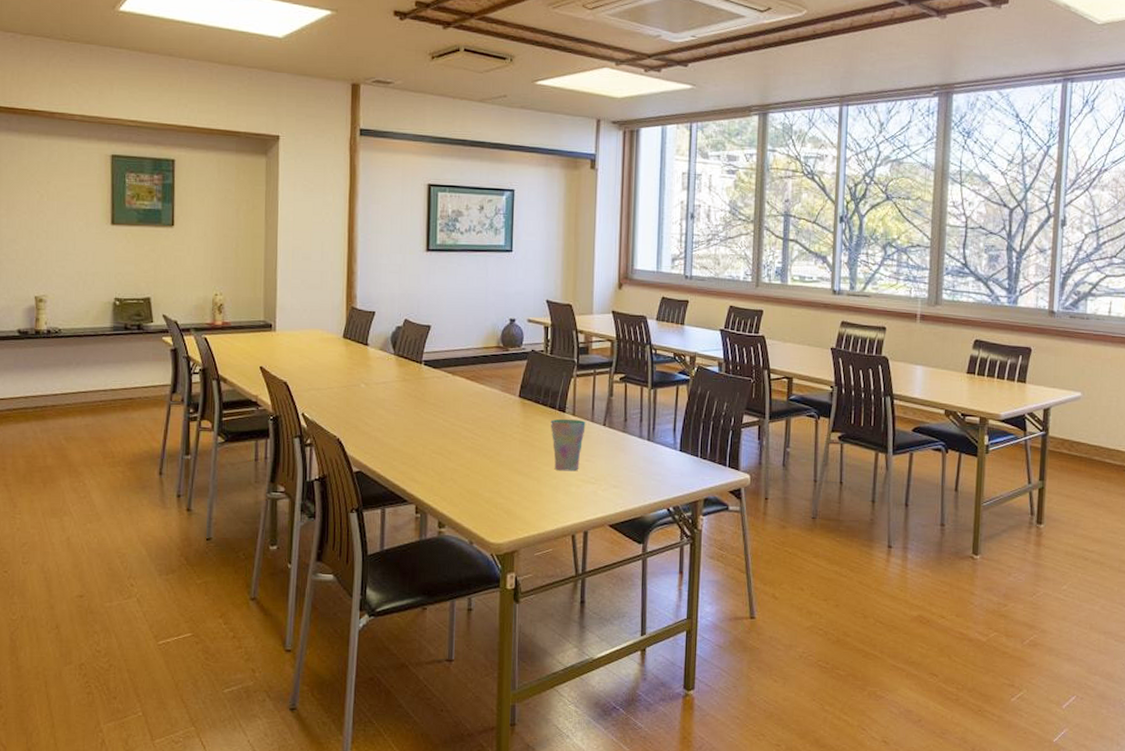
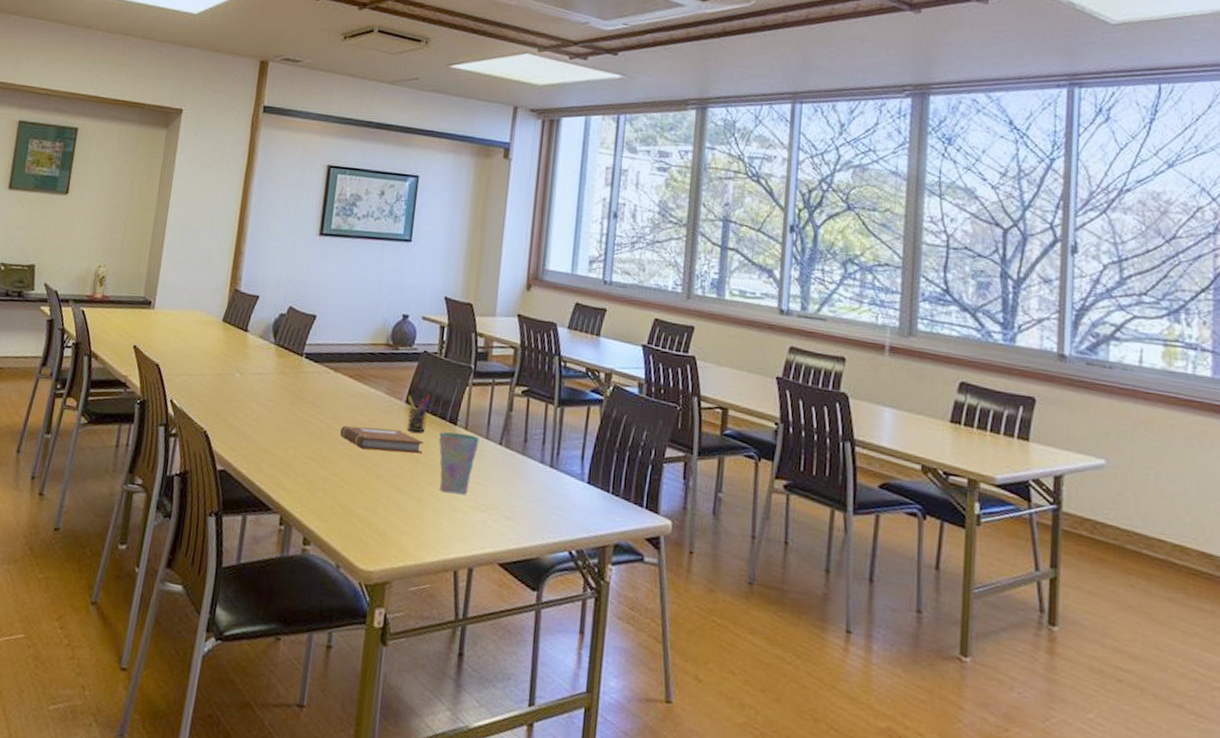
notebook: none [463,421,537,442] -> present [340,426,424,454]
pen holder: none [519,388,541,421] -> present [407,394,431,432]

